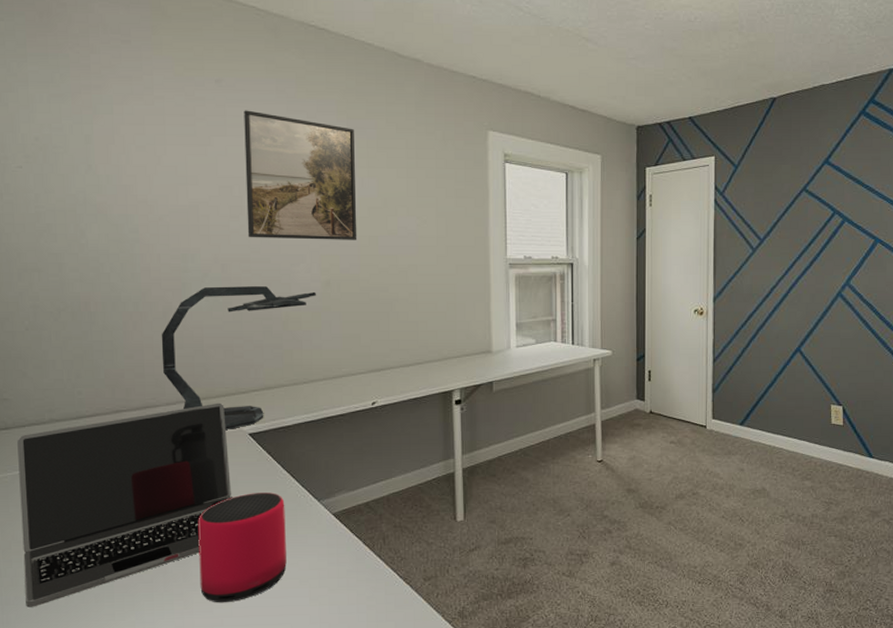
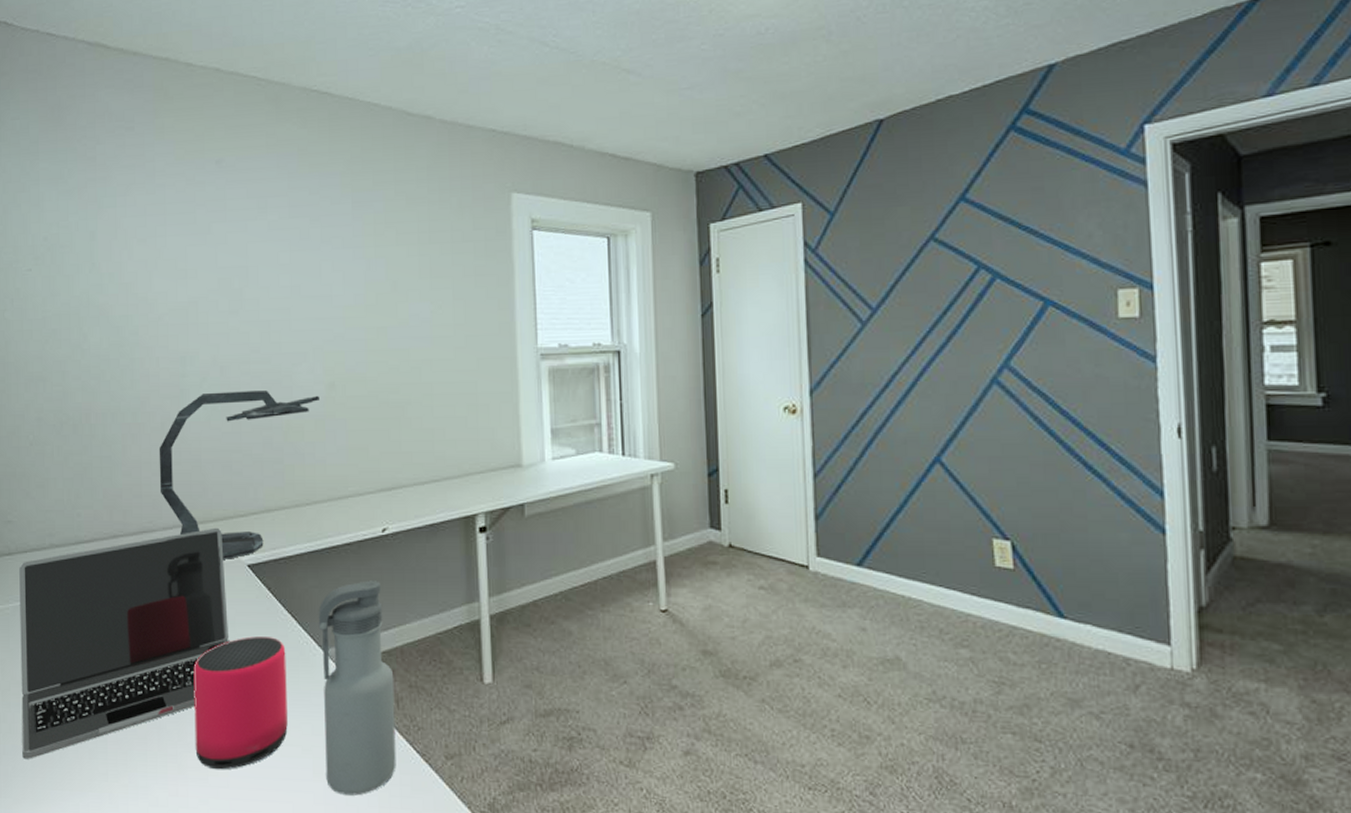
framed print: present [244,110,357,240] -> none [244,191,364,336]
water bottle: none [314,444,382,615] -> present [318,580,396,796]

